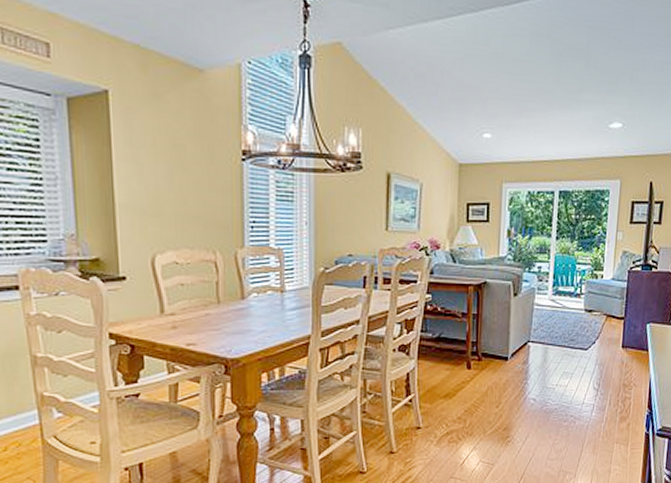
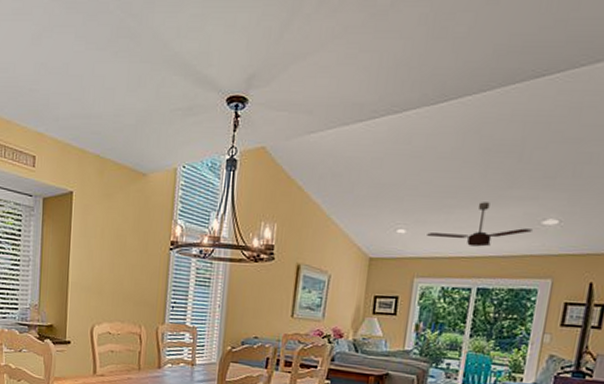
ceiling fan: none [511,106,602,150] -> present [427,202,533,247]

